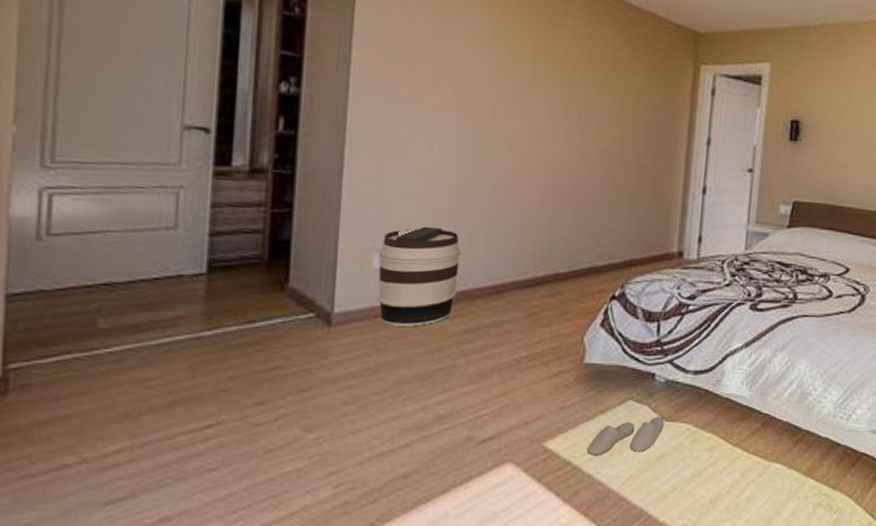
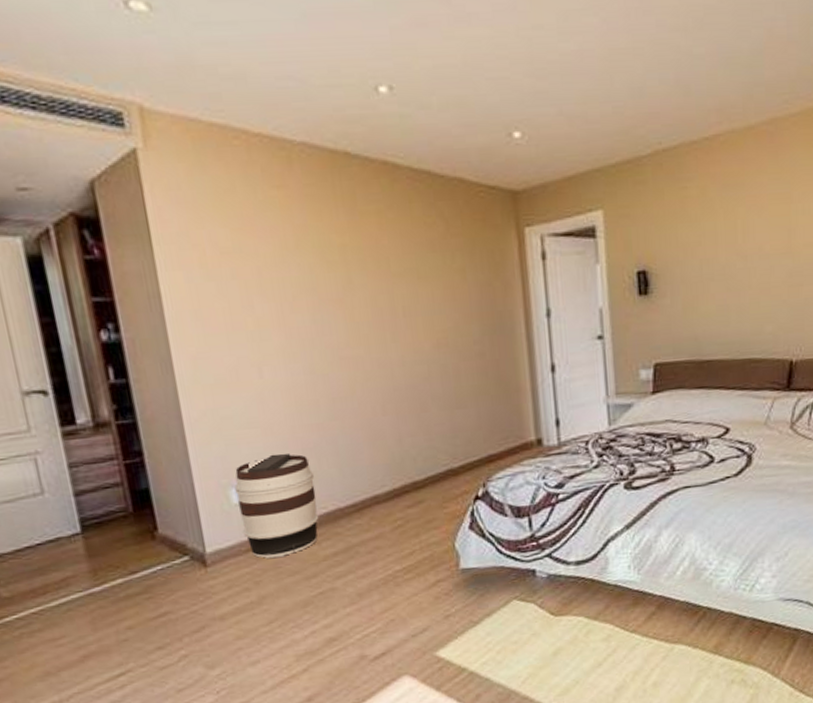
slippers: present [586,417,664,455] -> none [479,613,554,659]

